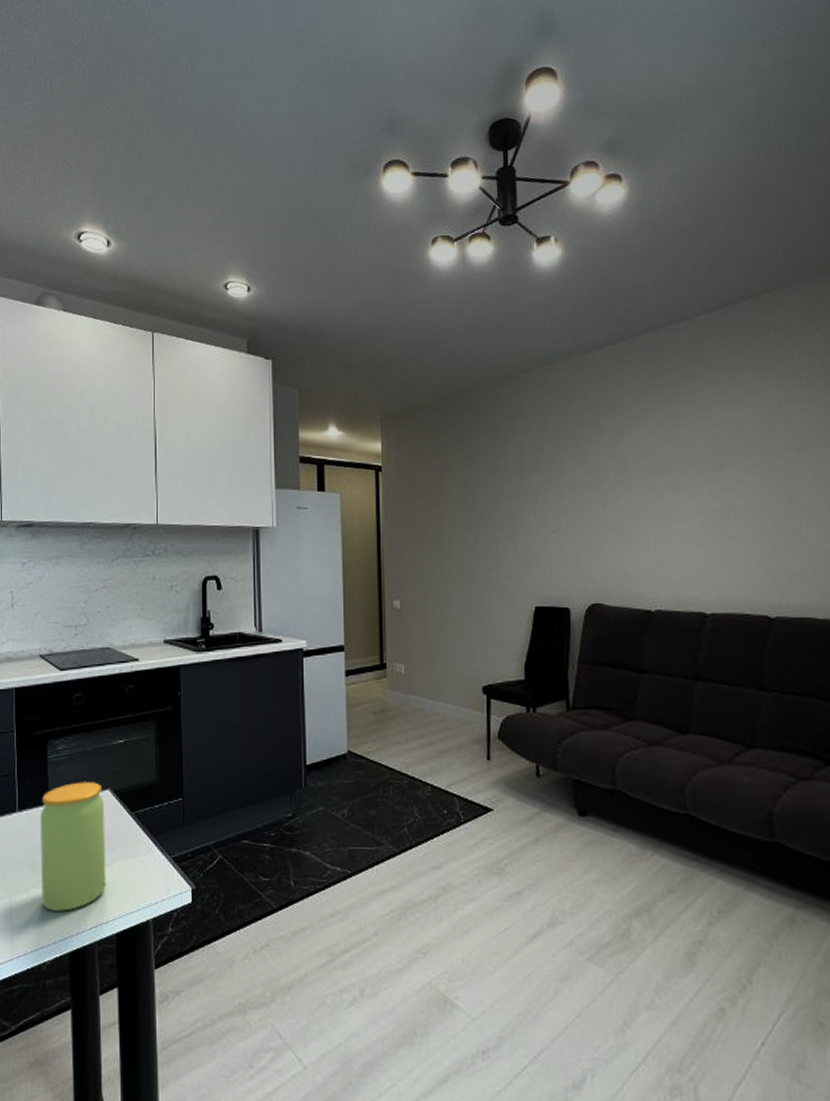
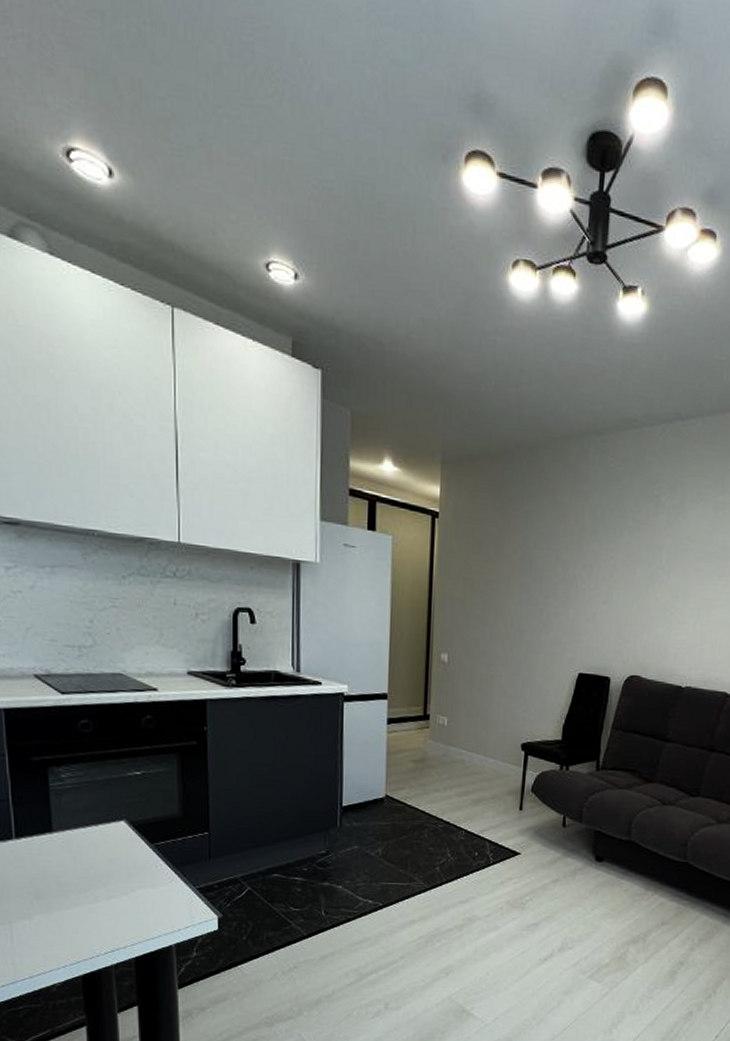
jar: present [39,782,106,913] -> none [42,812,123,938]

